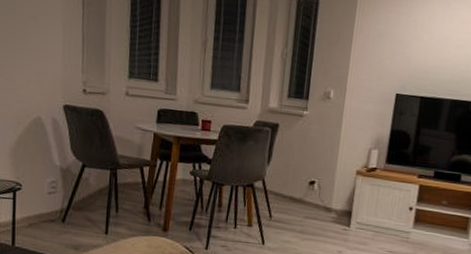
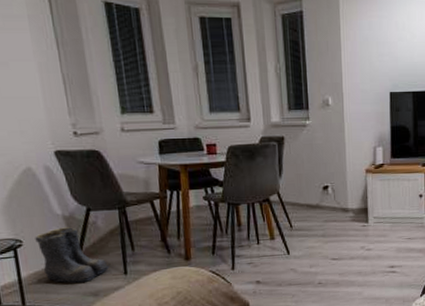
boots: none [33,178,95,235] -> present [35,227,111,284]

